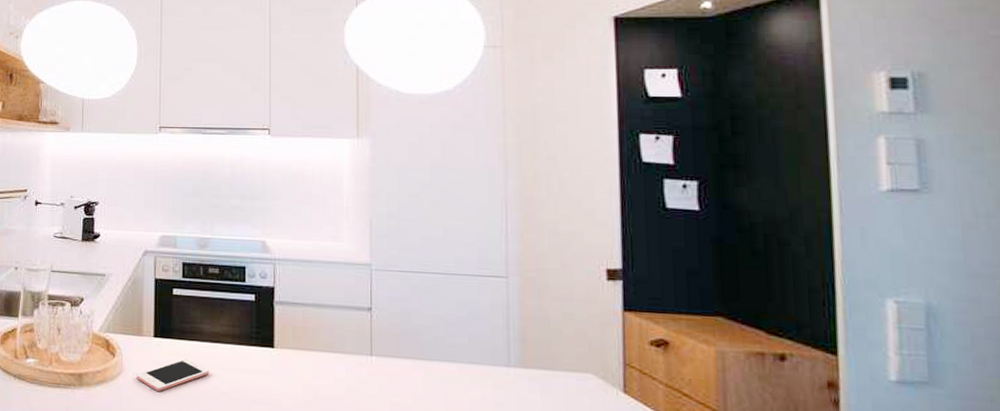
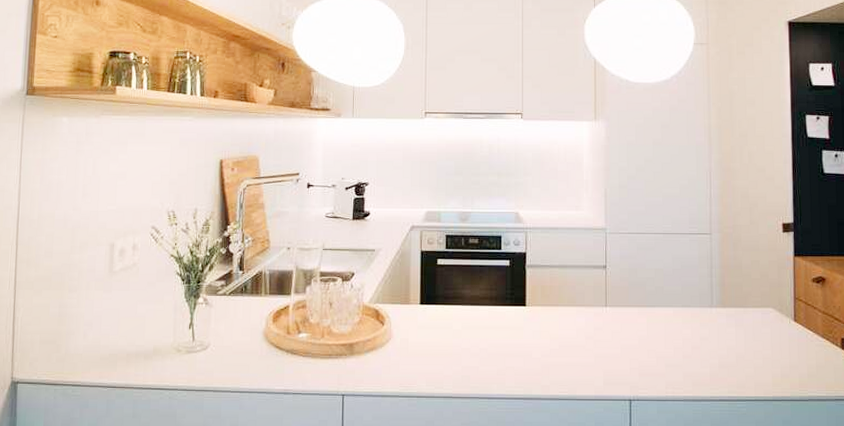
cell phone: present [137,358,210,391] -> none [404,322,470,353]

